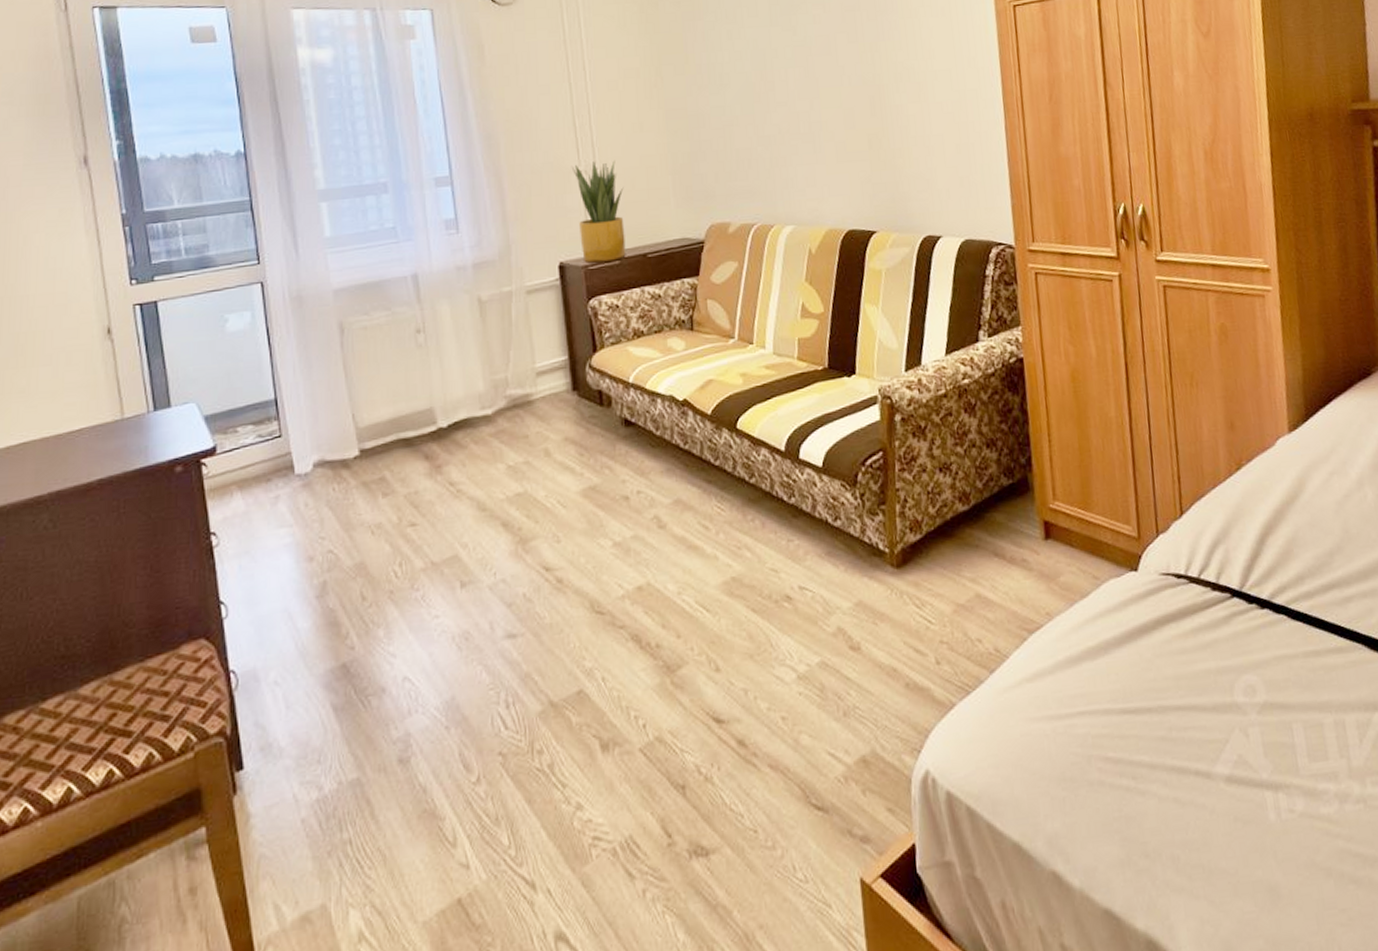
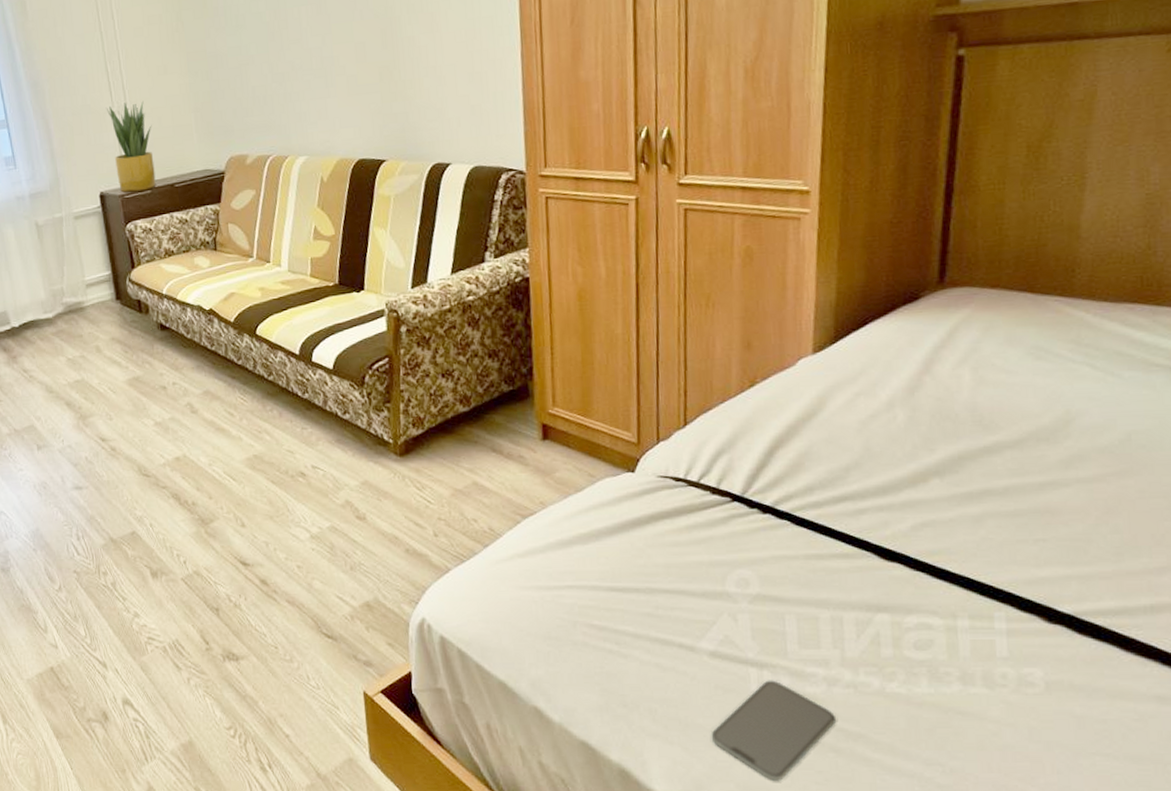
smartphone: none [1235,803,1353,930] -> present [711,680,837,782]

